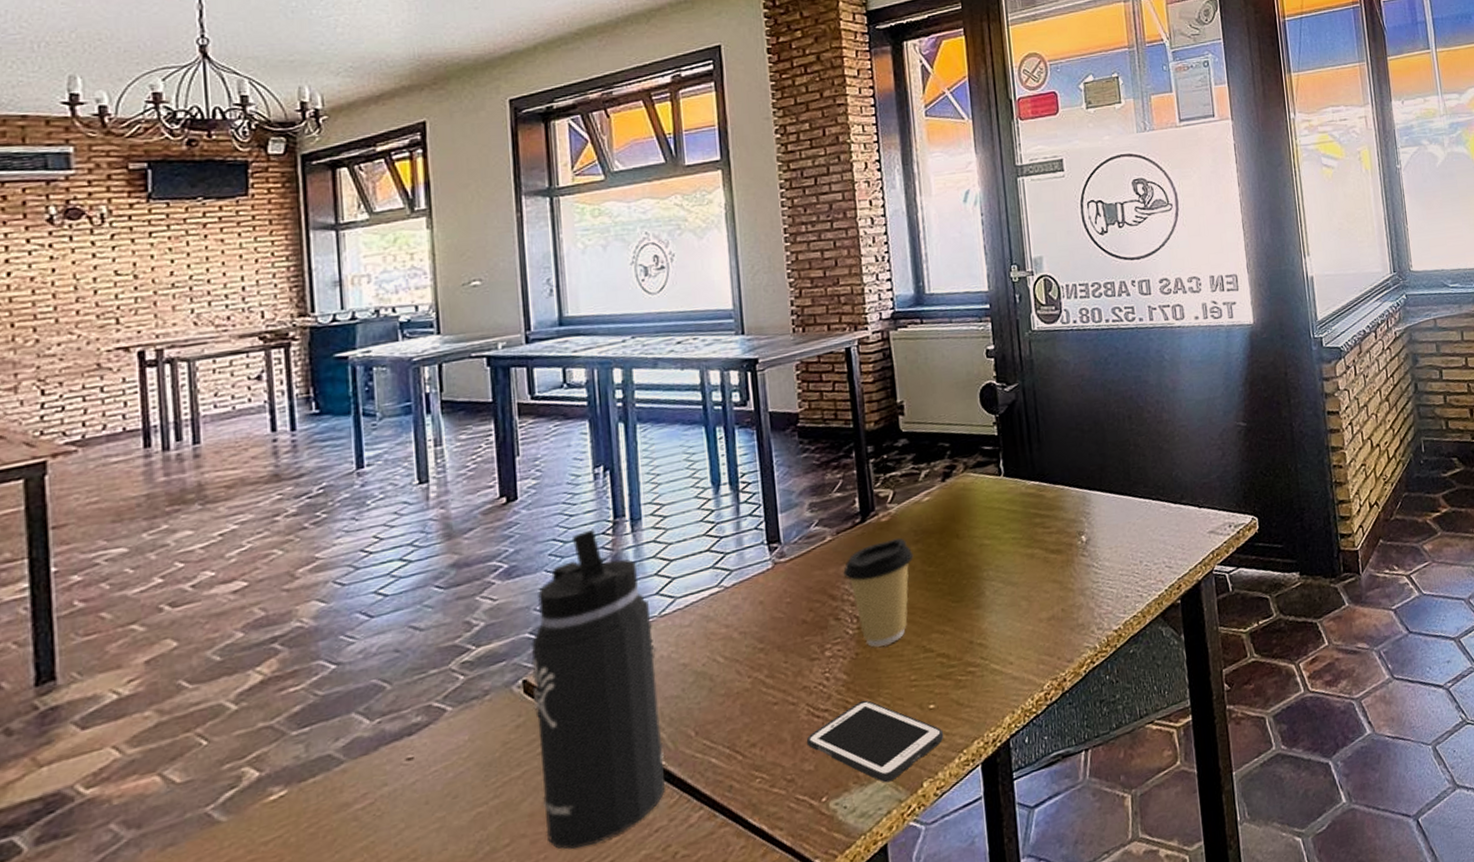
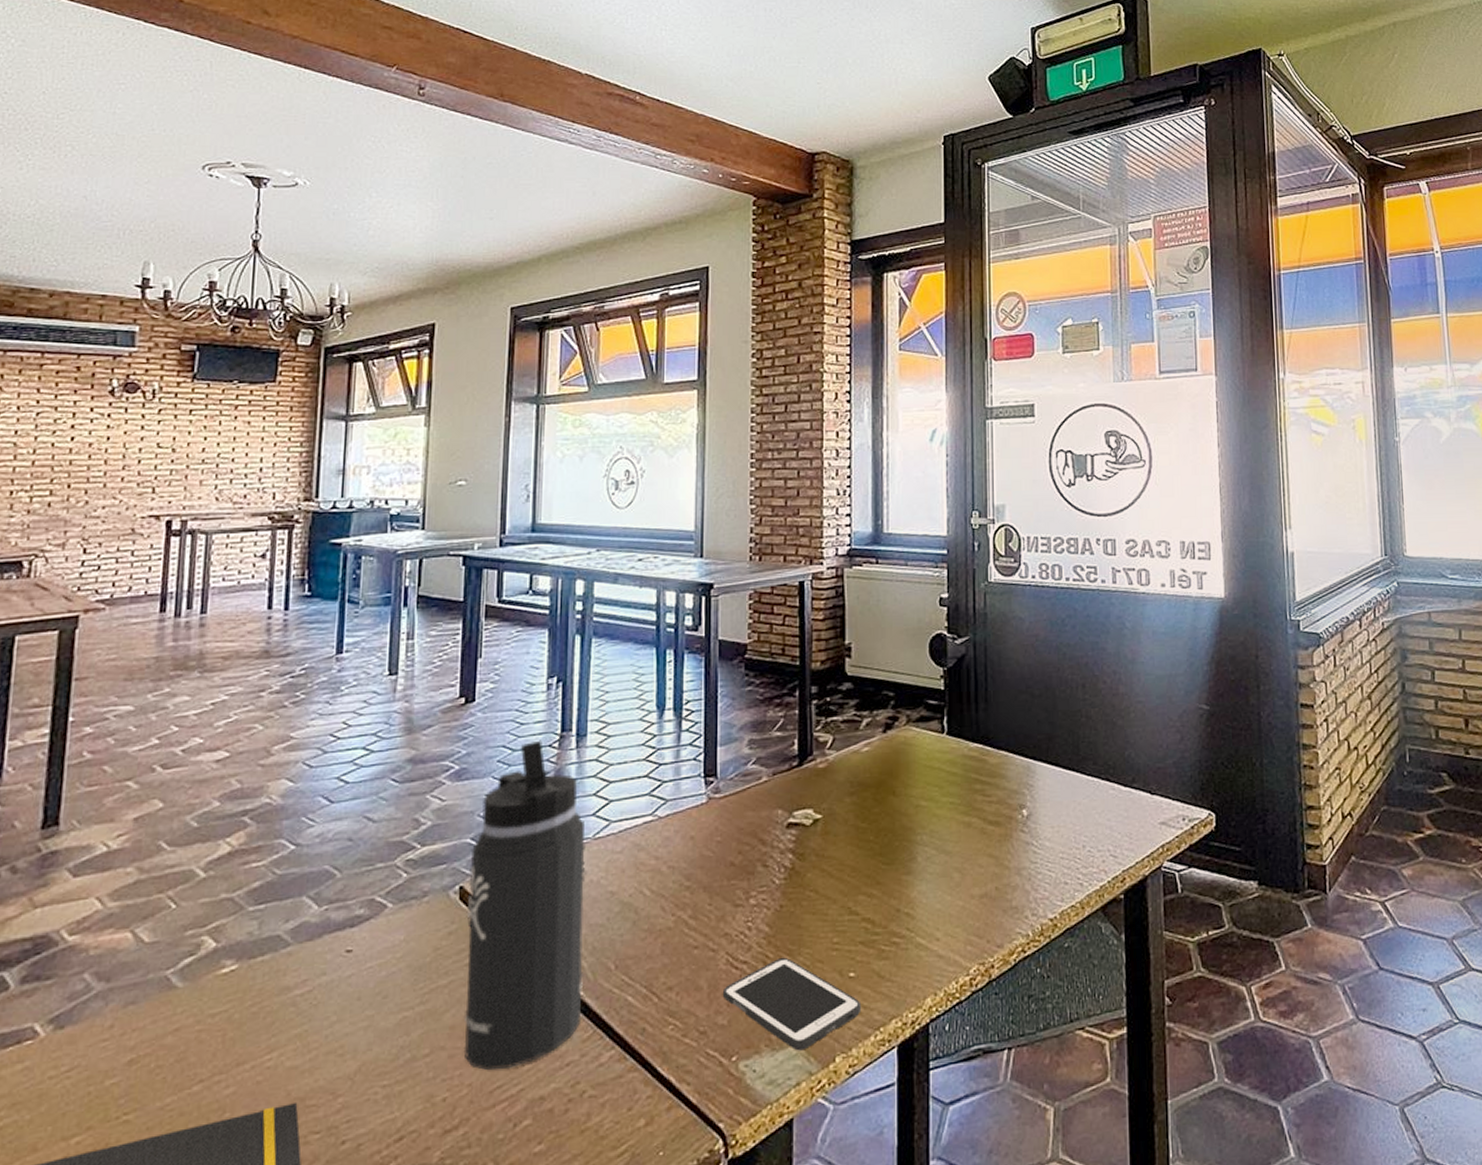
coffee cup: present [843,537,914,647] -> none [776,787,847,902]

